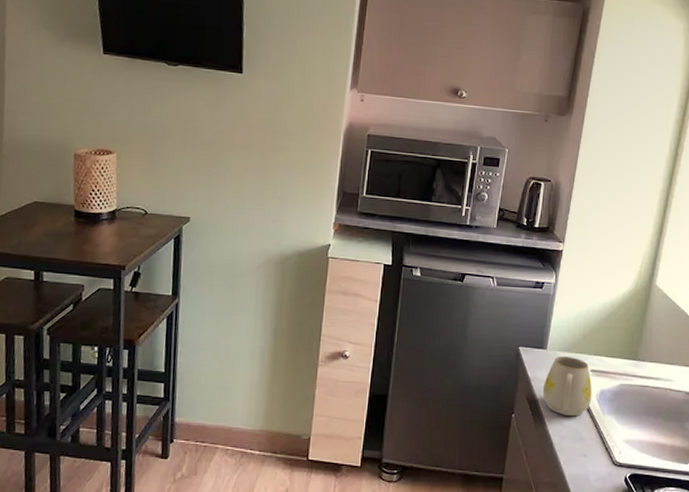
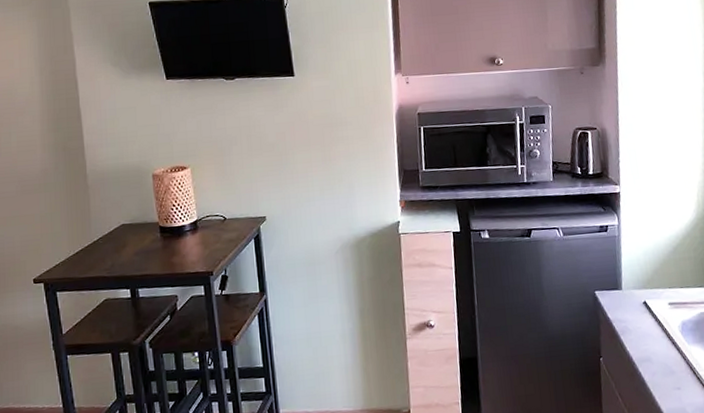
mug: present [542,356,592,417] -> none [625,293,675,352]

